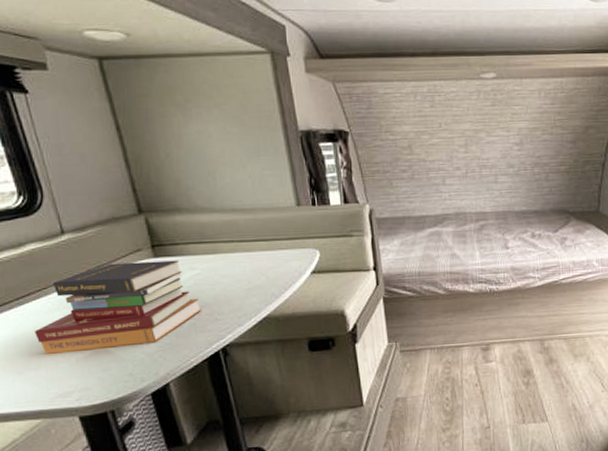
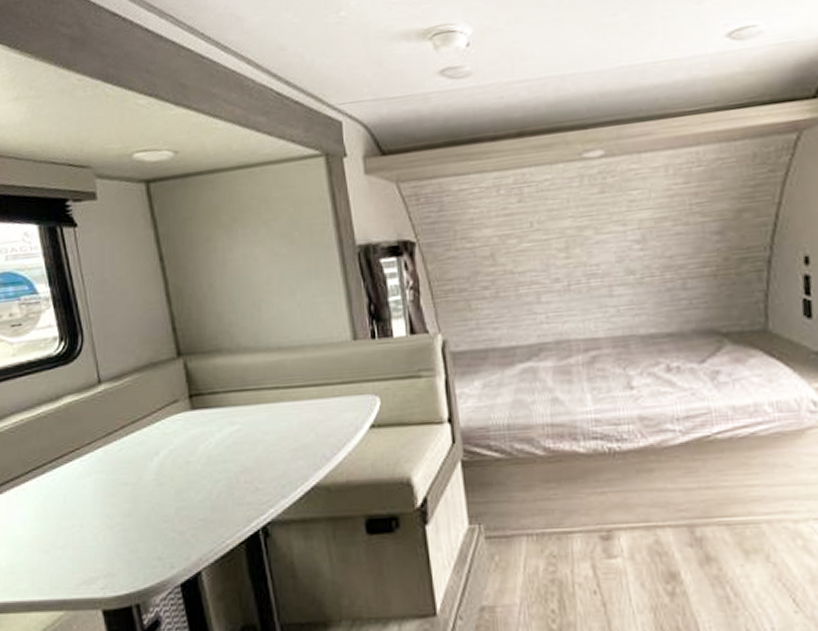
books: present [34,260,202,354] -> none [64,413,241,529]

